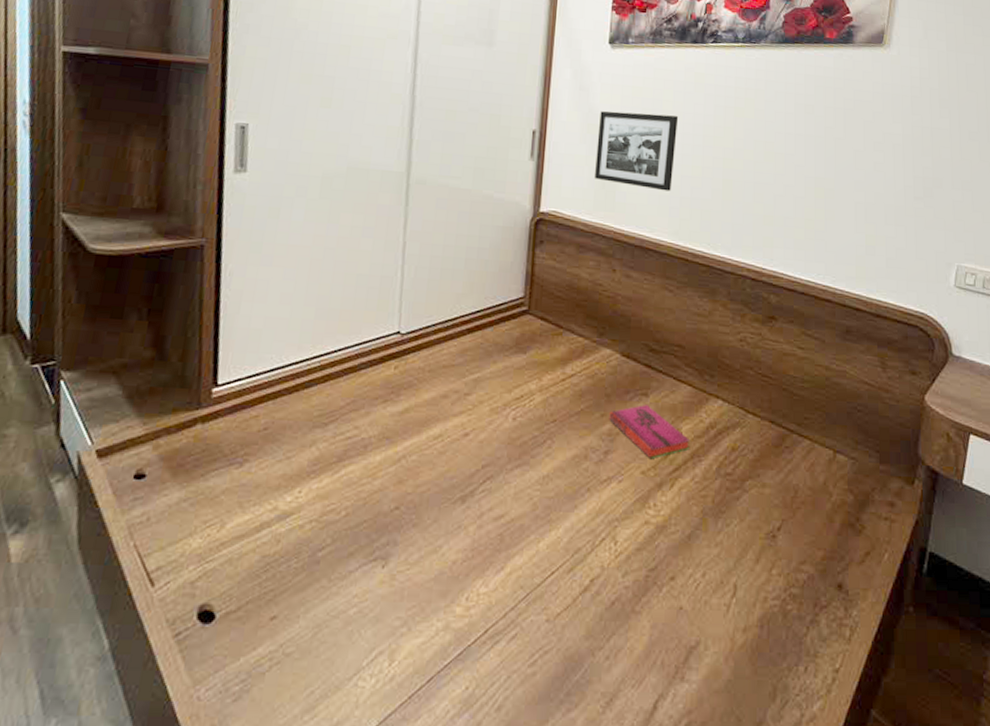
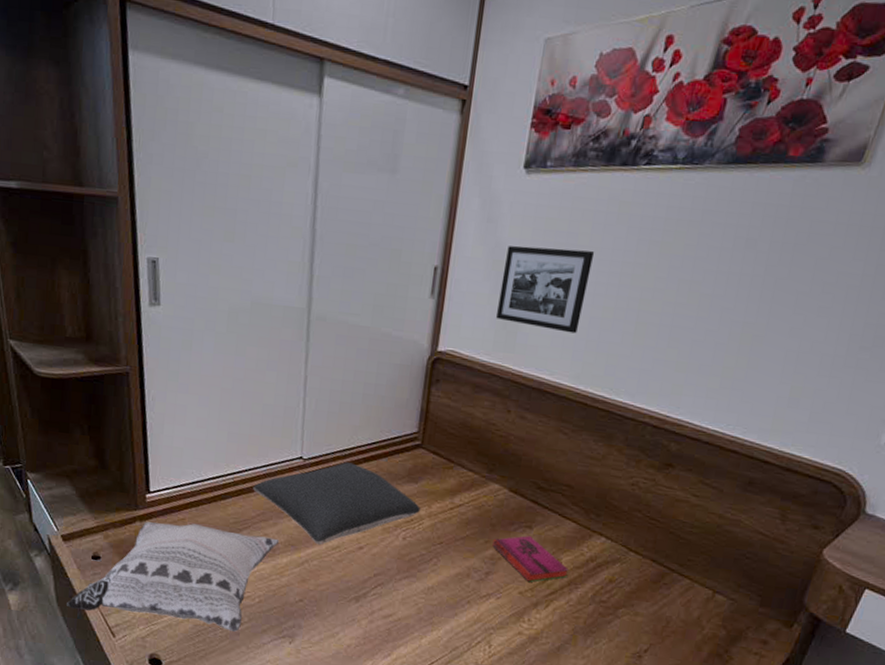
decorative pillow: none [91,421,373,559] -> present [67,522,280,632]
pillow: none [343,334,531,435] -> present [253,462,421,545]

